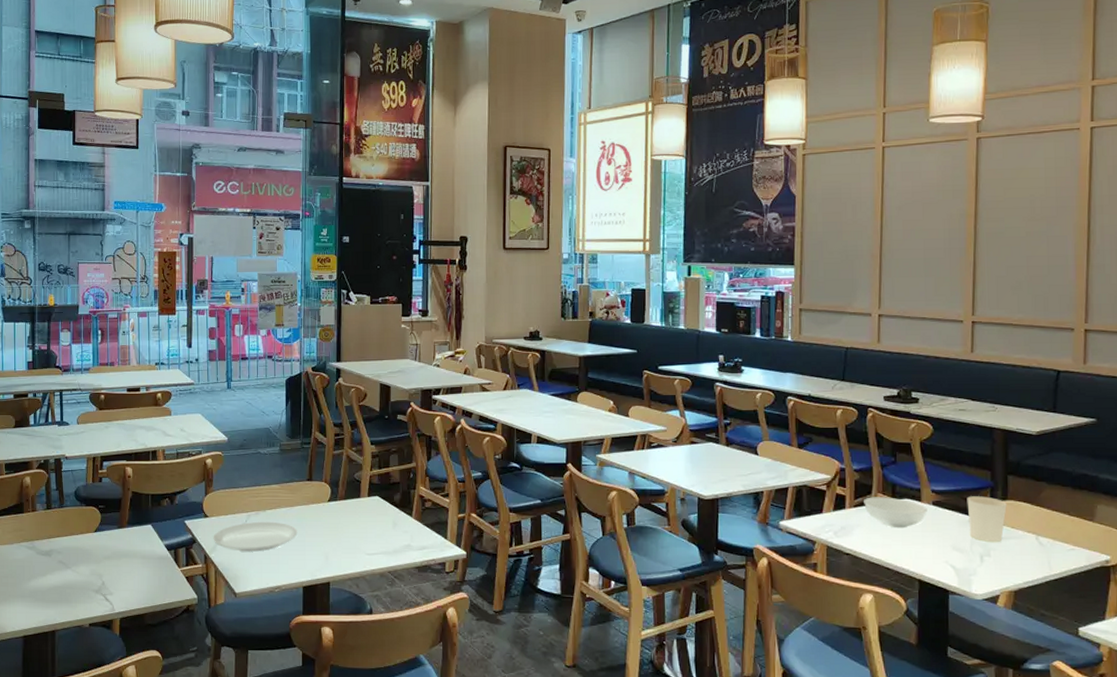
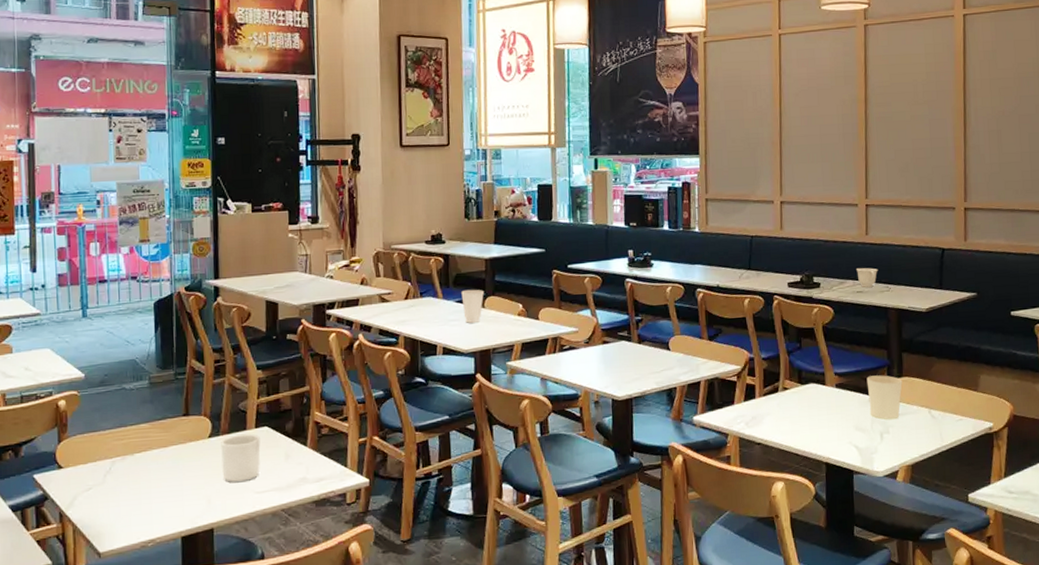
plate: present [213,521,298,552] -> none [69,466,174,505]
mug: none [338,502,372,544] -> present [221,434,261,483]
cup: none [556,384,577,417] -> present [461,289,484,324]
bowl: present [863,497,927,529] -> none [771,383,831,414]
teacup: none [958,386,984,407] -> present [855,268,879,288]

